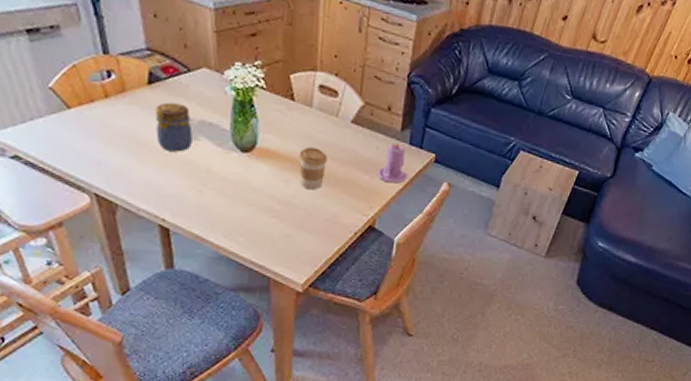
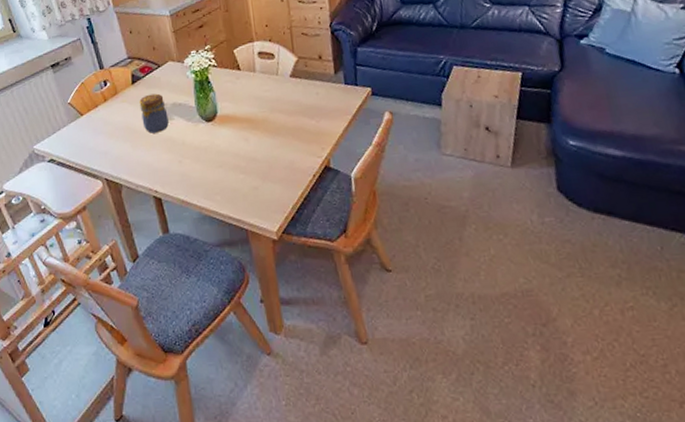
coffee cup: present [298,147,328,190] -> none [251,105,277,143]
candle: present [377,142,408,184] -> none [321,85,351,123]

